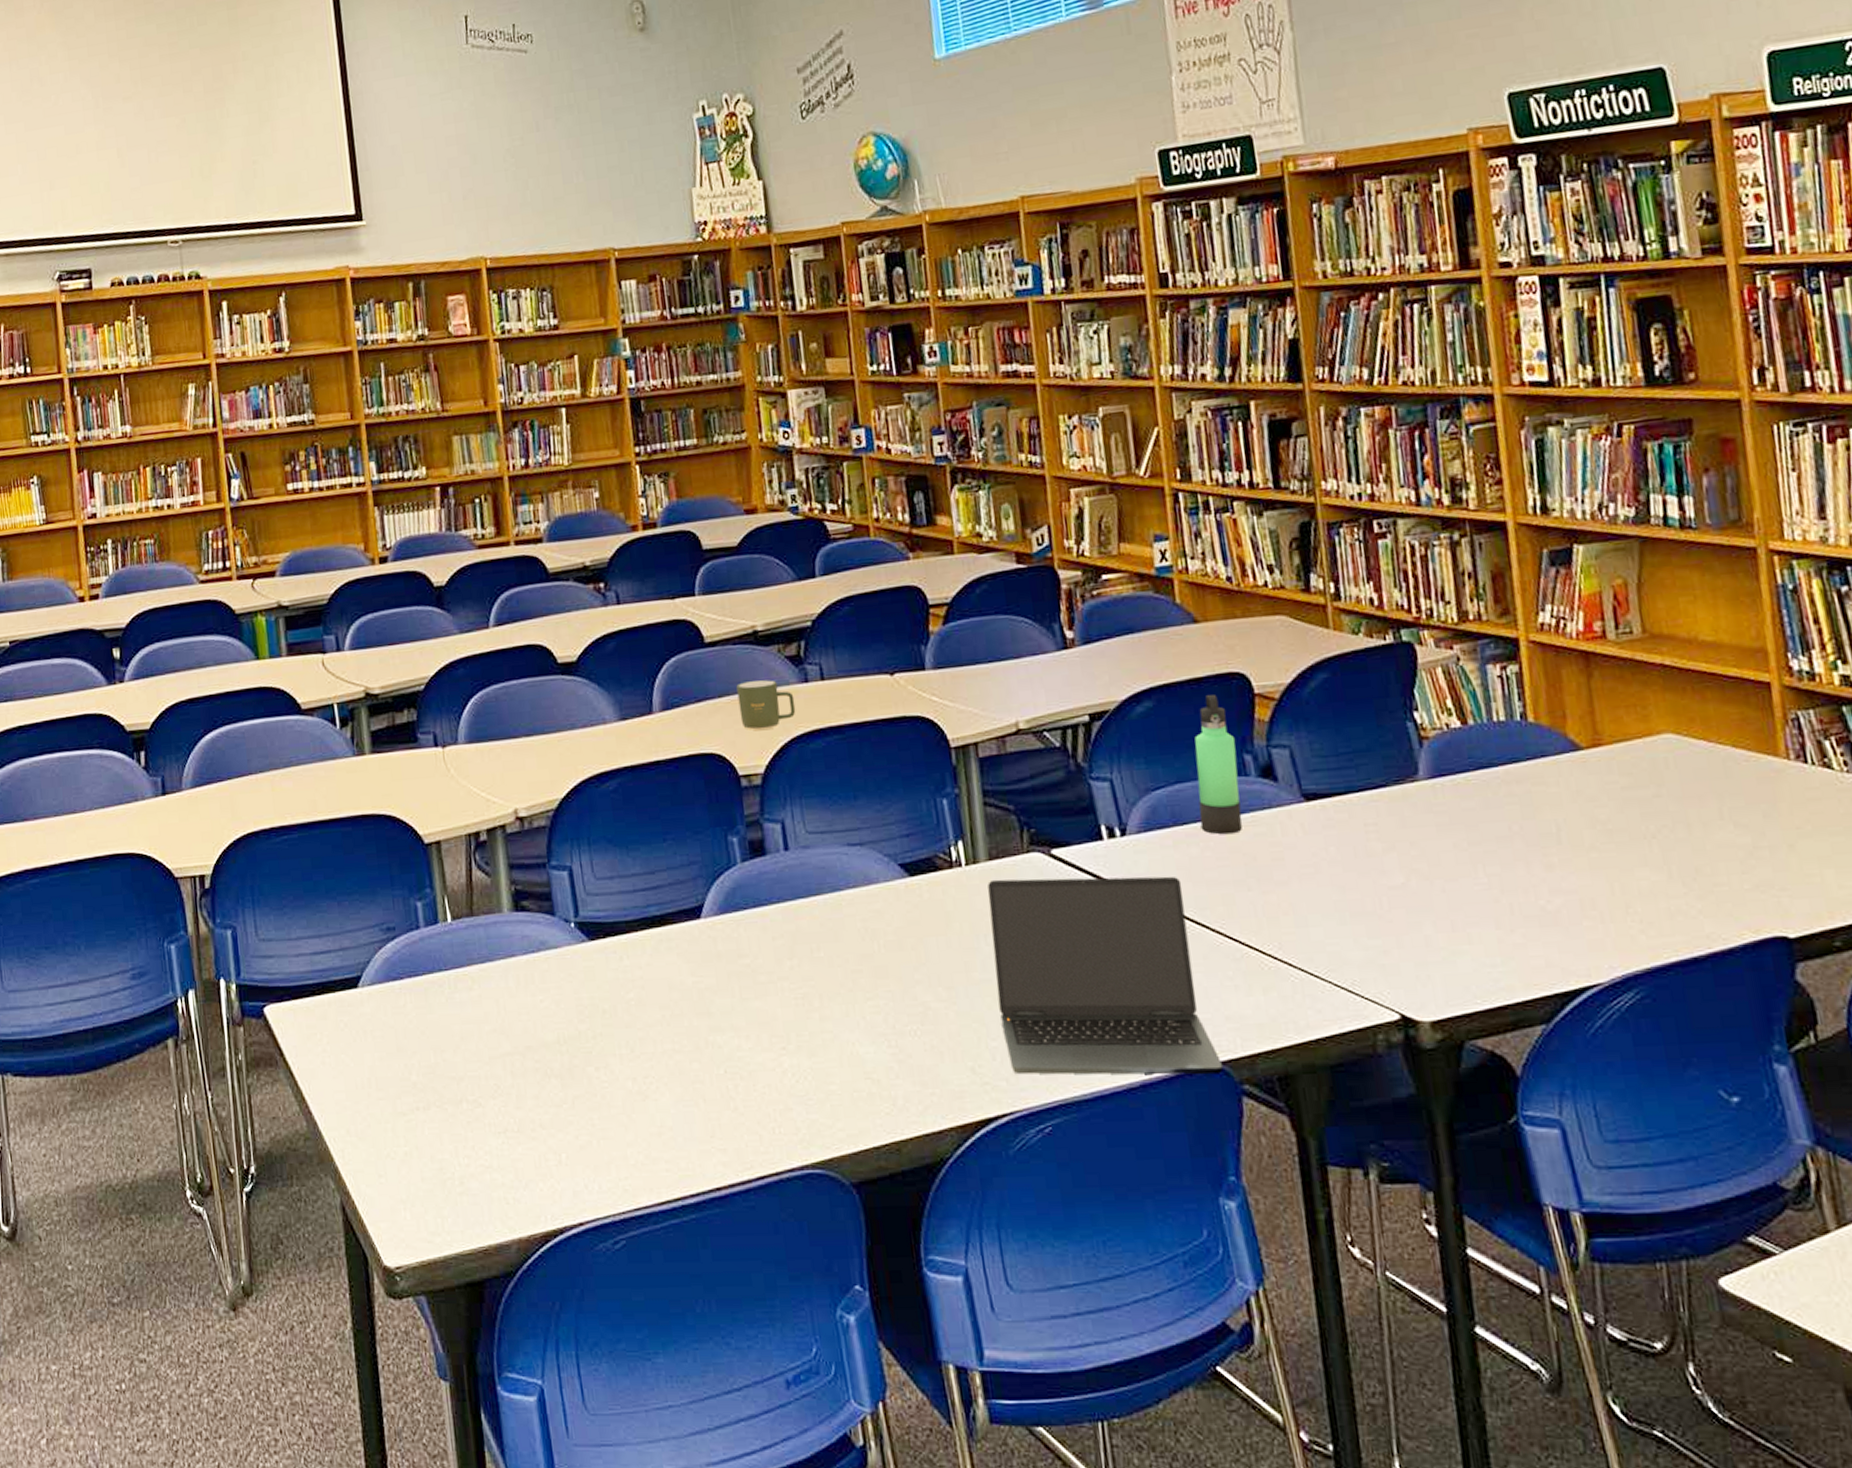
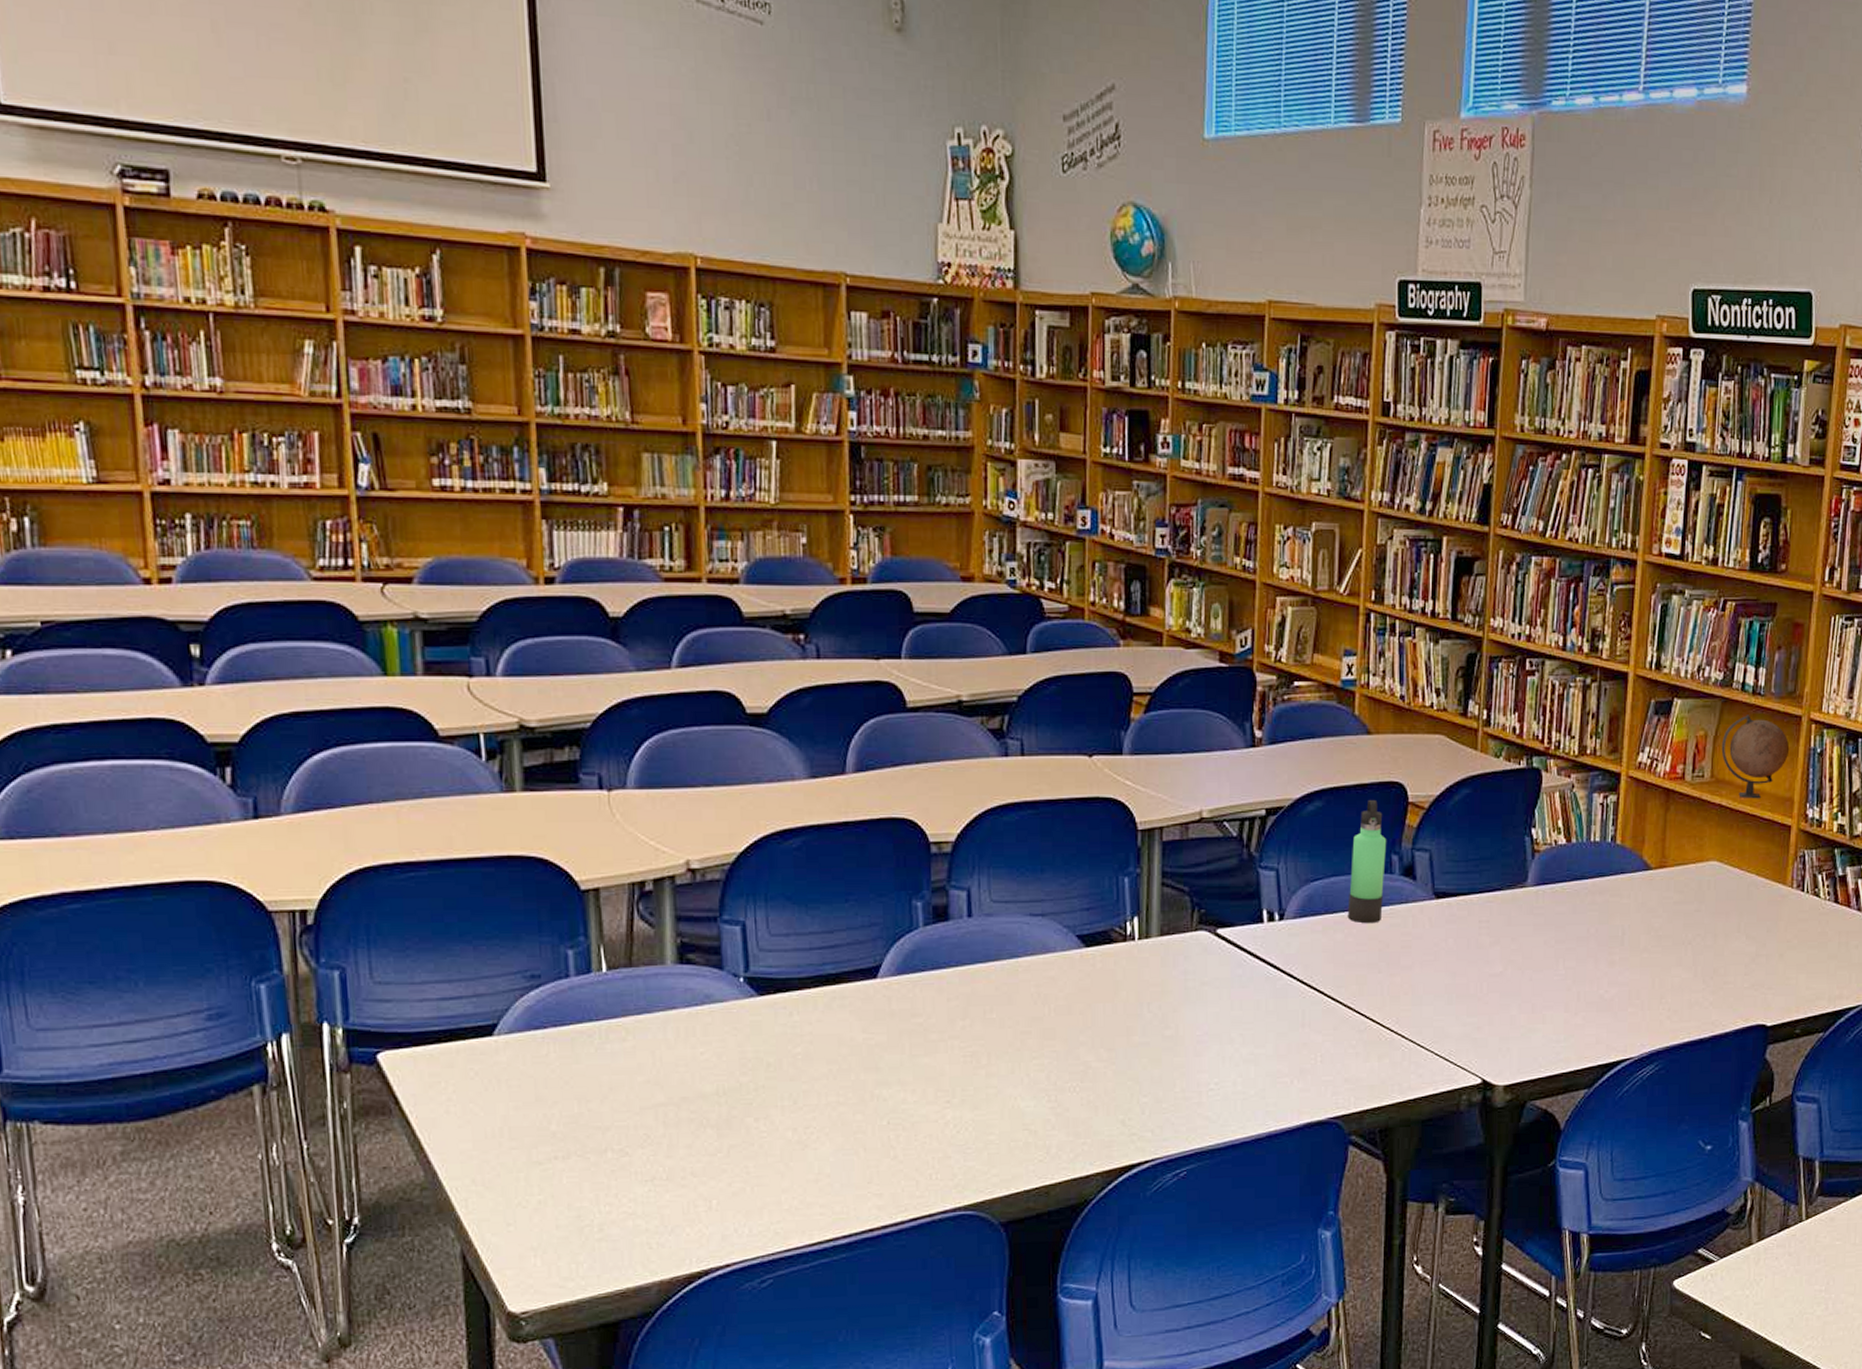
mug: present [736,680,796,730] -> none [935,751,993,799]
laptop: present [987,876,1224,1075] -> none [1153,953,1337,1128]
globe: none [1649,553,1747,655] -> present [1721,715,1789,799]

